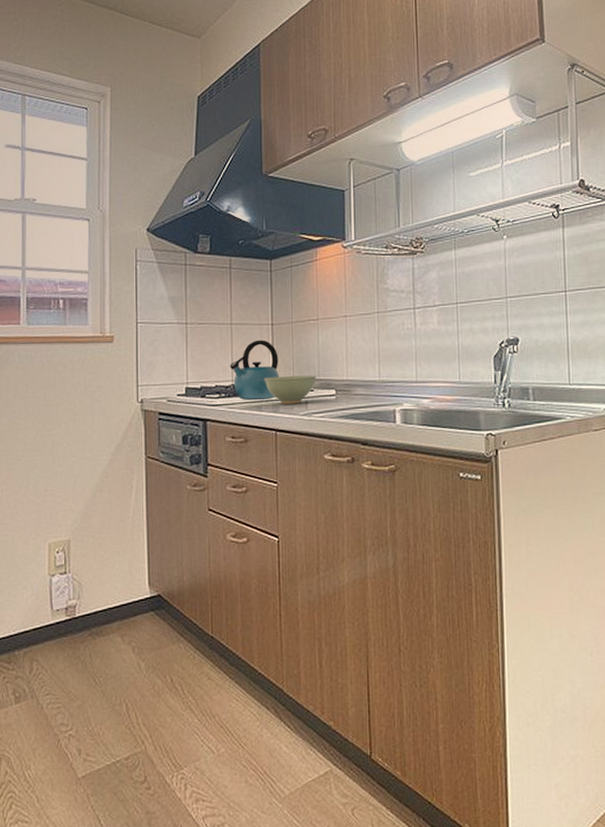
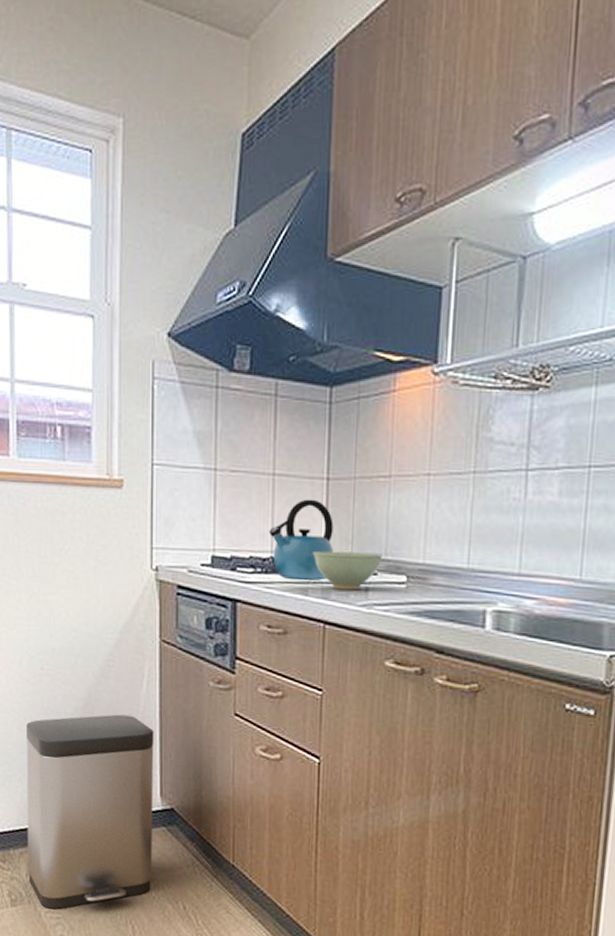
pedal bin: none [31,520,143,700] -> present [26,714,154,910]

